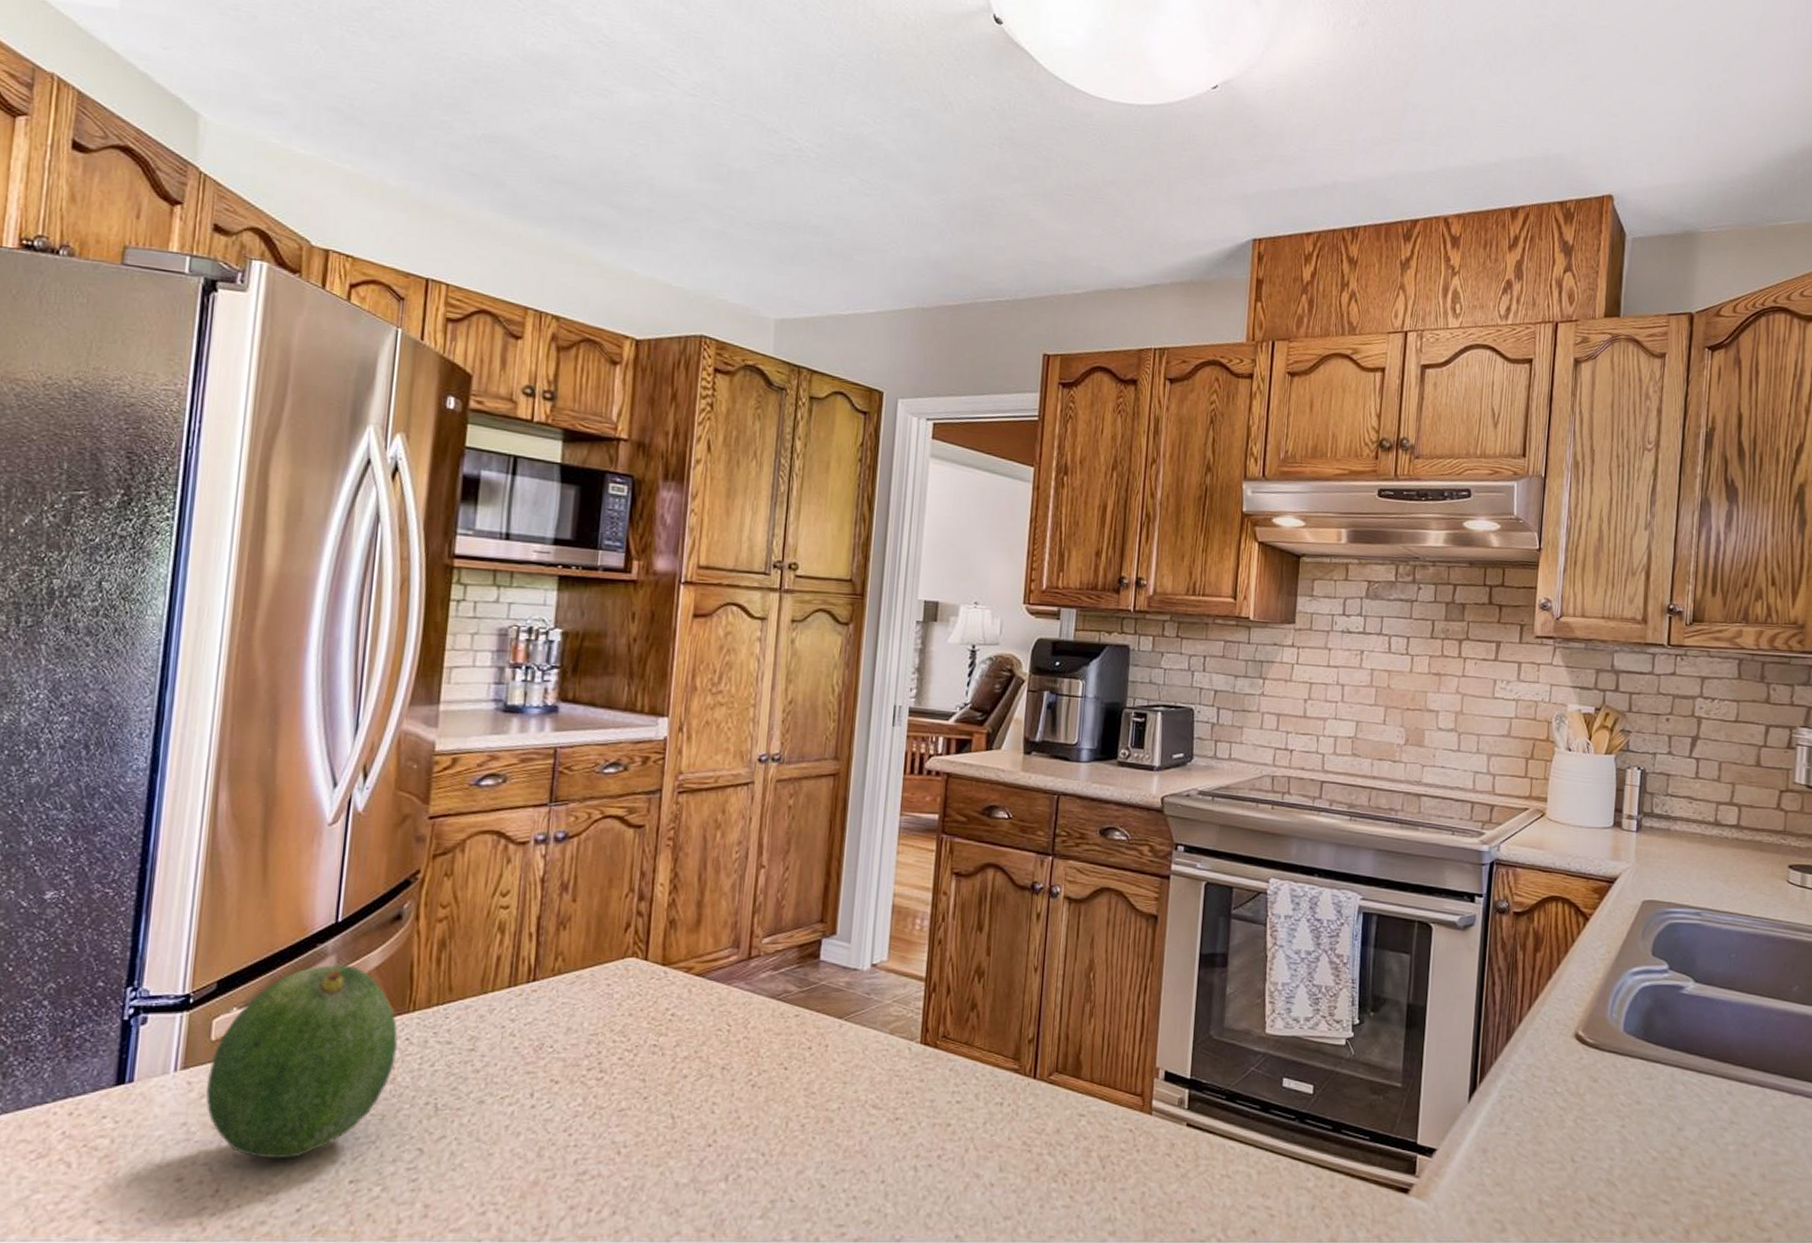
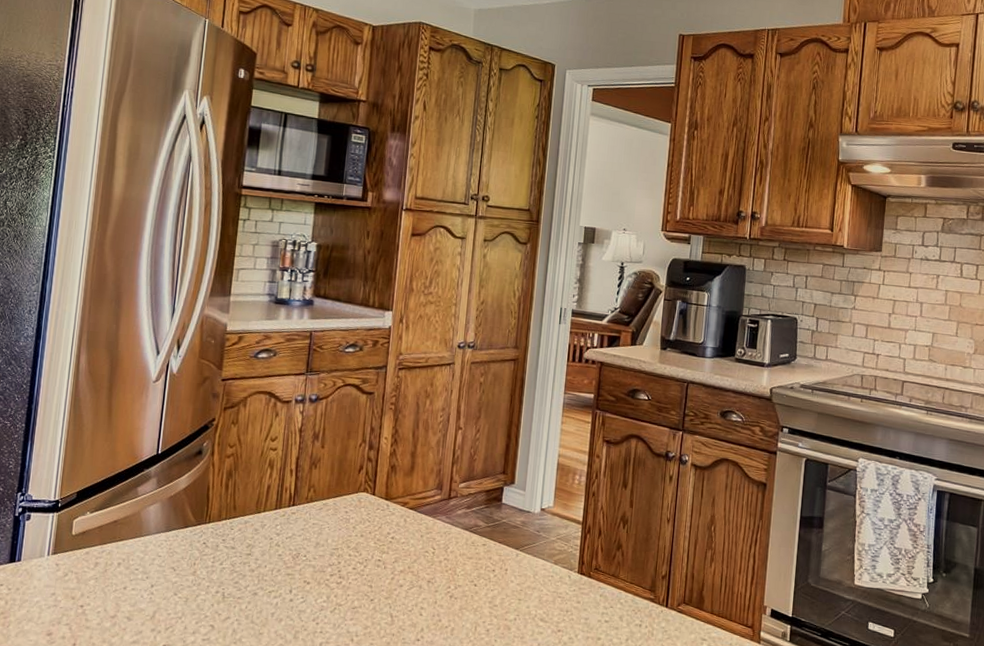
fruit: present [206,964,398,1159] -> none [68,485,198,625]

